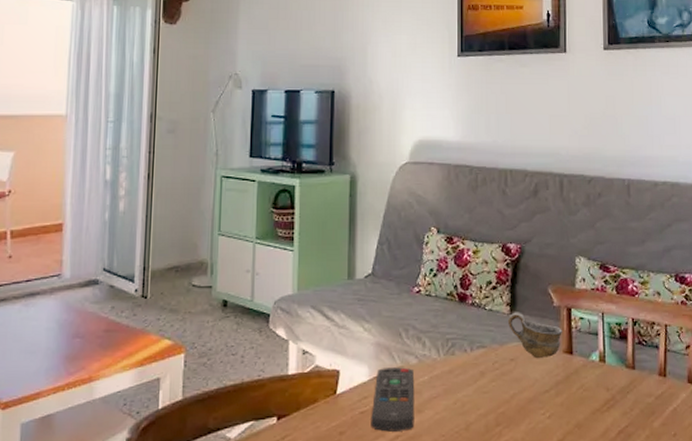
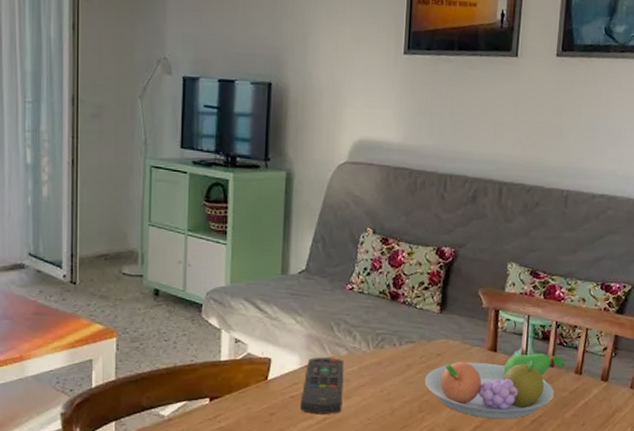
fruit bowl: none [499,354,647,432] -> present [424,354,565,419]
cup: present [508,312,562,358] -> none [437,311,489,354]

